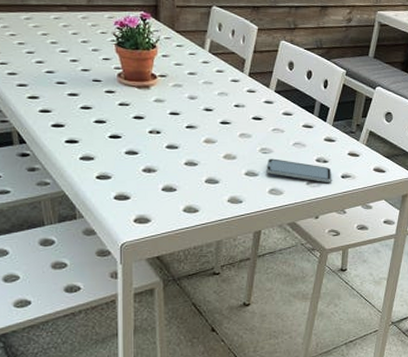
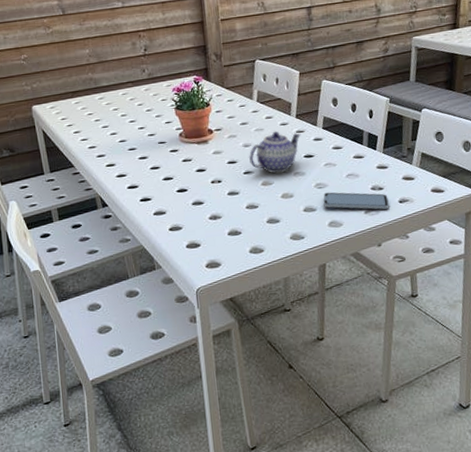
teapot: none [192,86,252,132] -> present [248,131,301,174]

